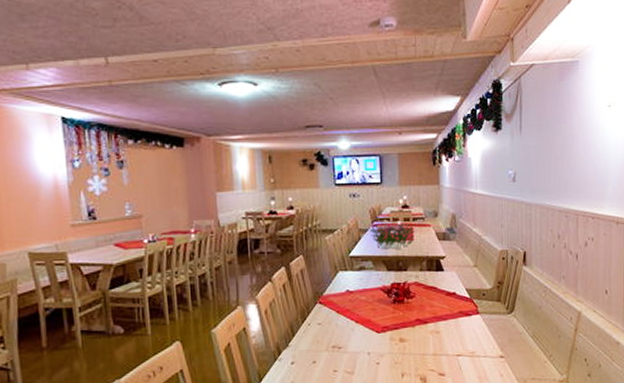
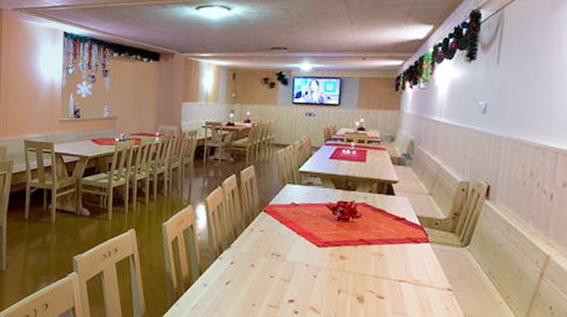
flower arrangement: present [369,223,415,250] -> none [322,143,369,169]

